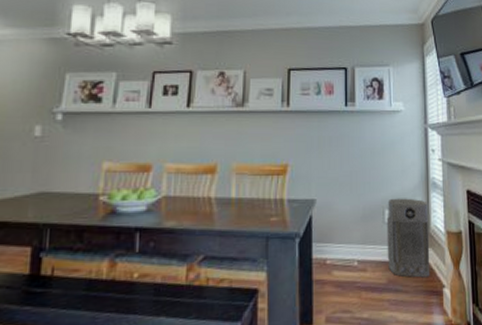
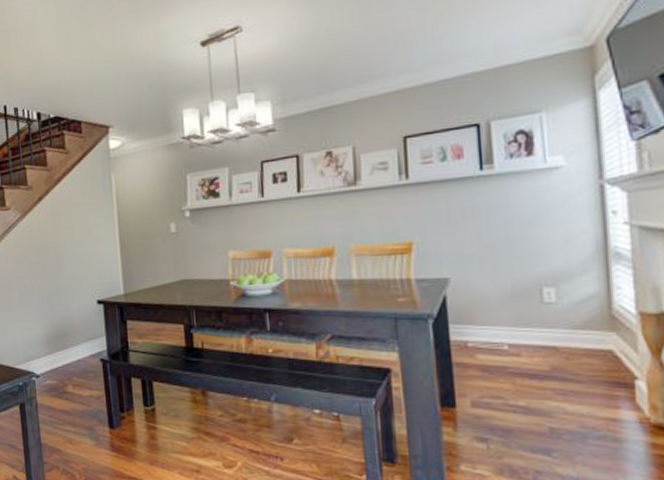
air purifier: present [386,198,430,278] -> none [546,273,614,367]

